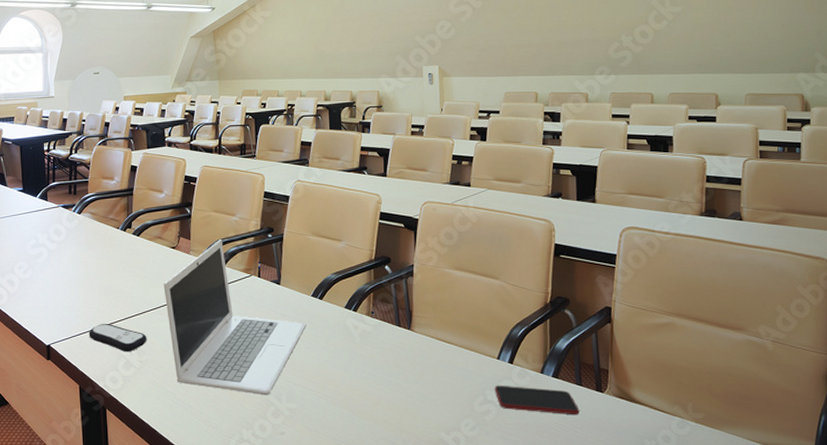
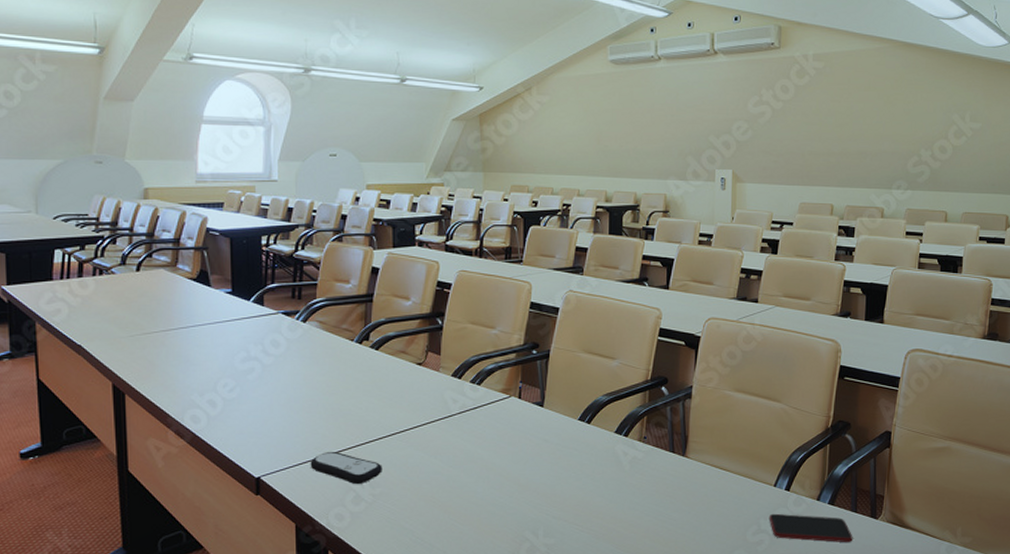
laptop: present [163,239,306,396] -> none [405,355,571,531]

